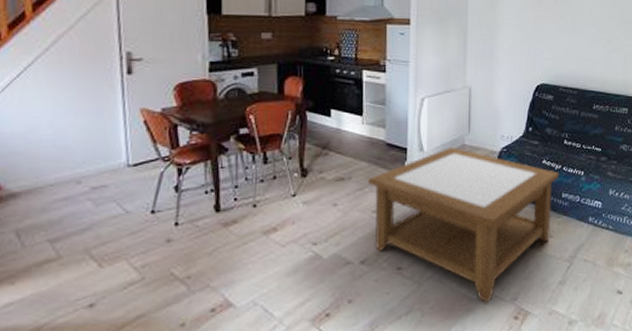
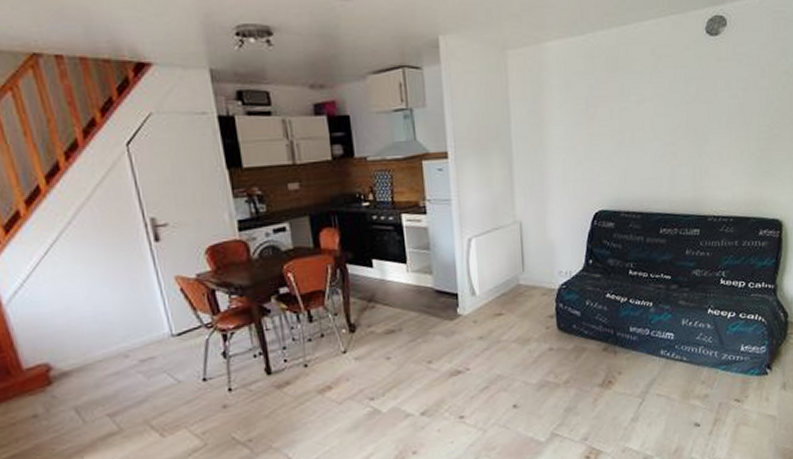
coffee table: present [368,147,559,303] -> none [420,288,625,445]

